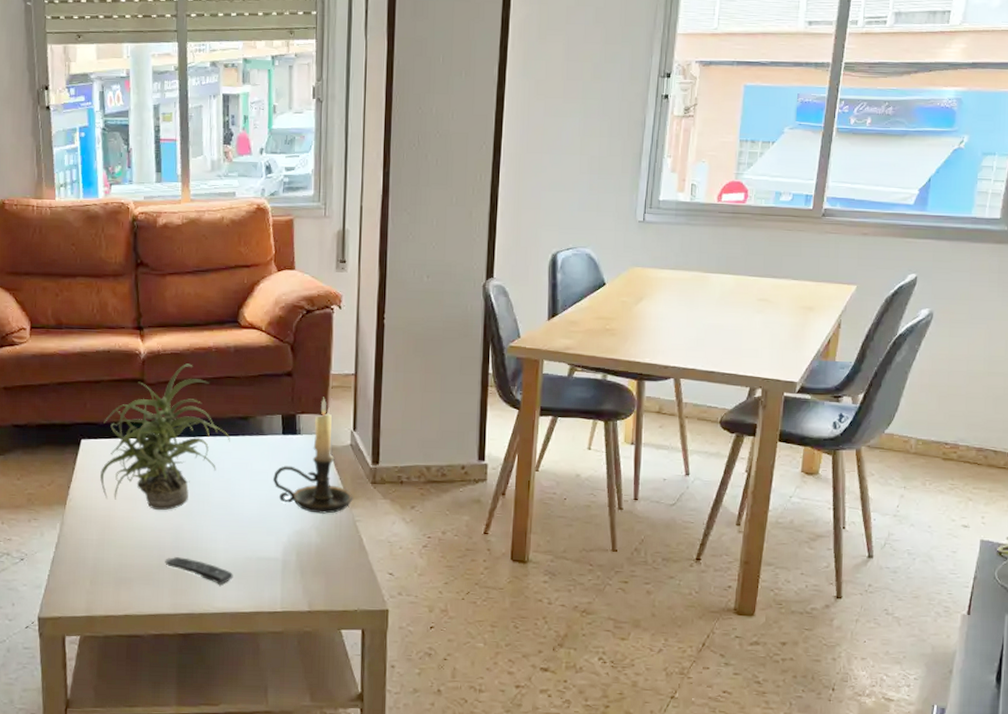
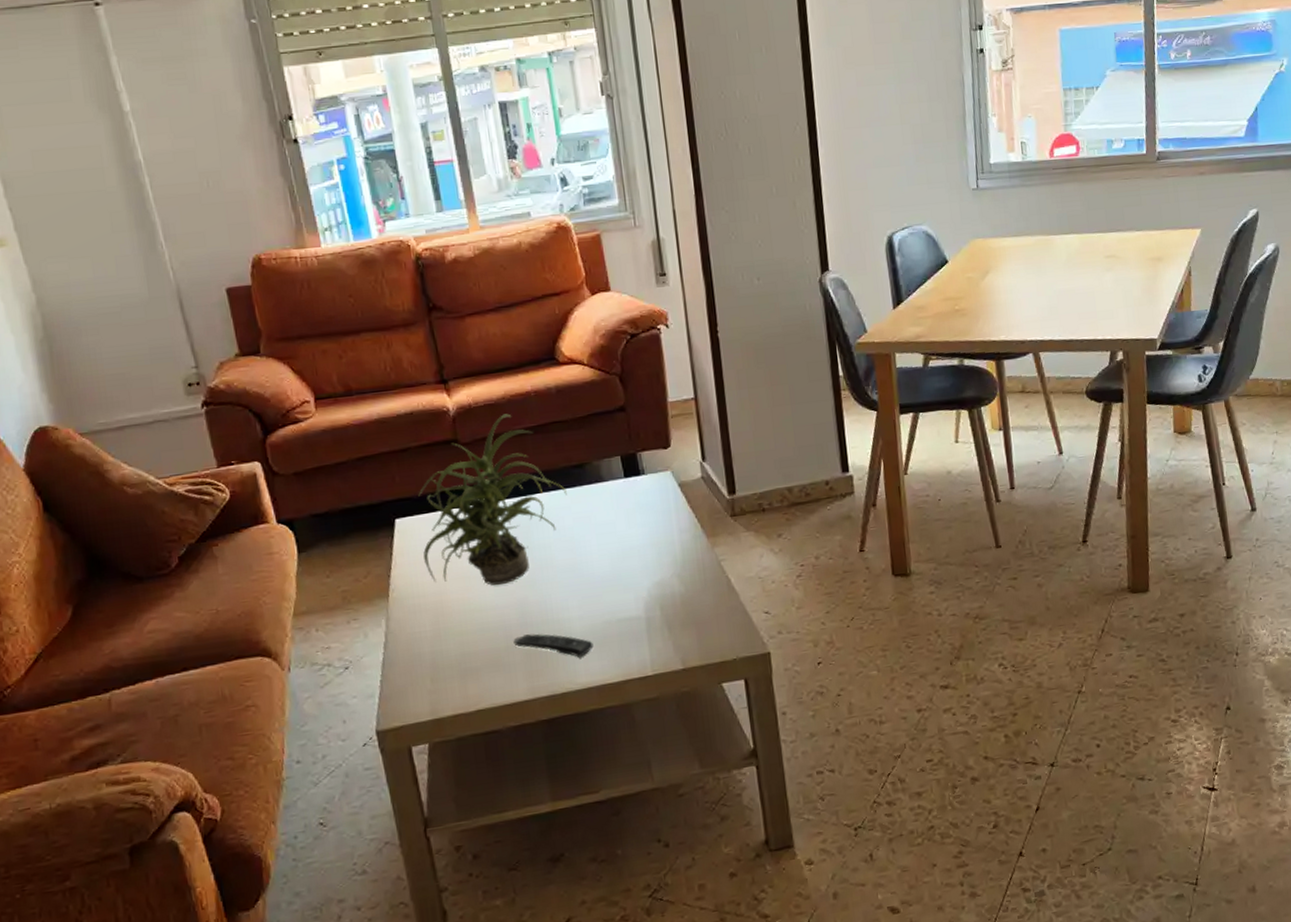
candle holder: present [272,397,353,514] -> none [620,428,714,560]

